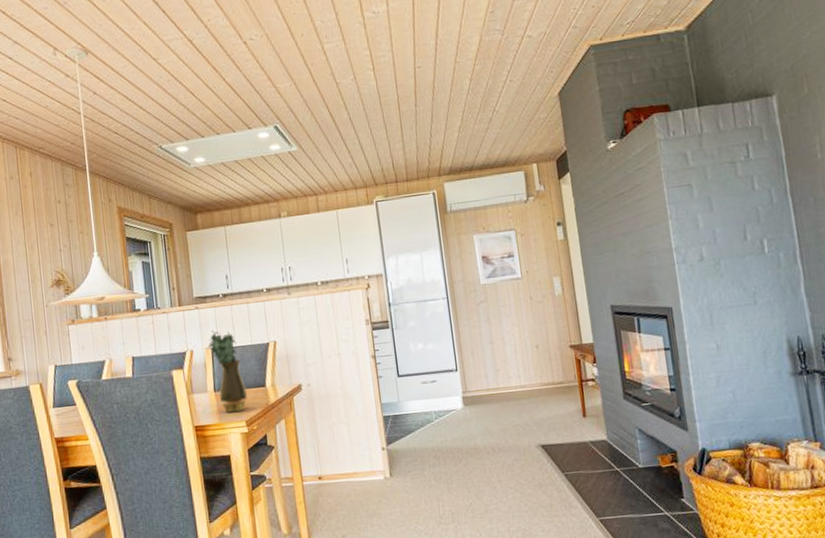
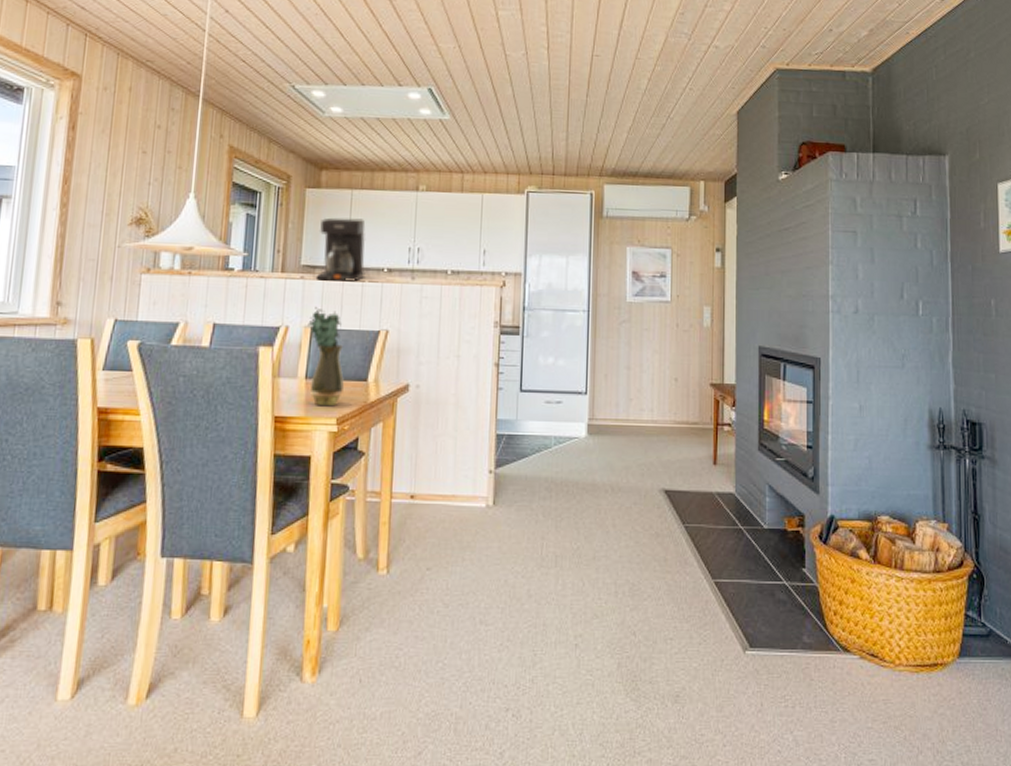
coffee maker: none [203,250,249,309] -> present [317,217,366,282]

